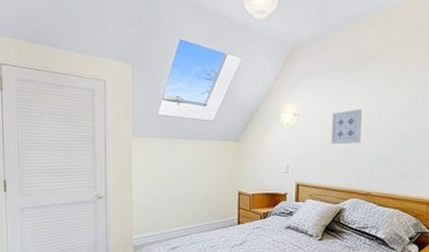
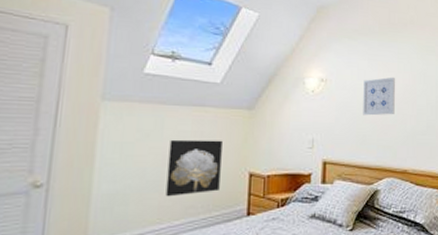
wall art: none [180,165,217,208] -> present [166,139,222,197]

